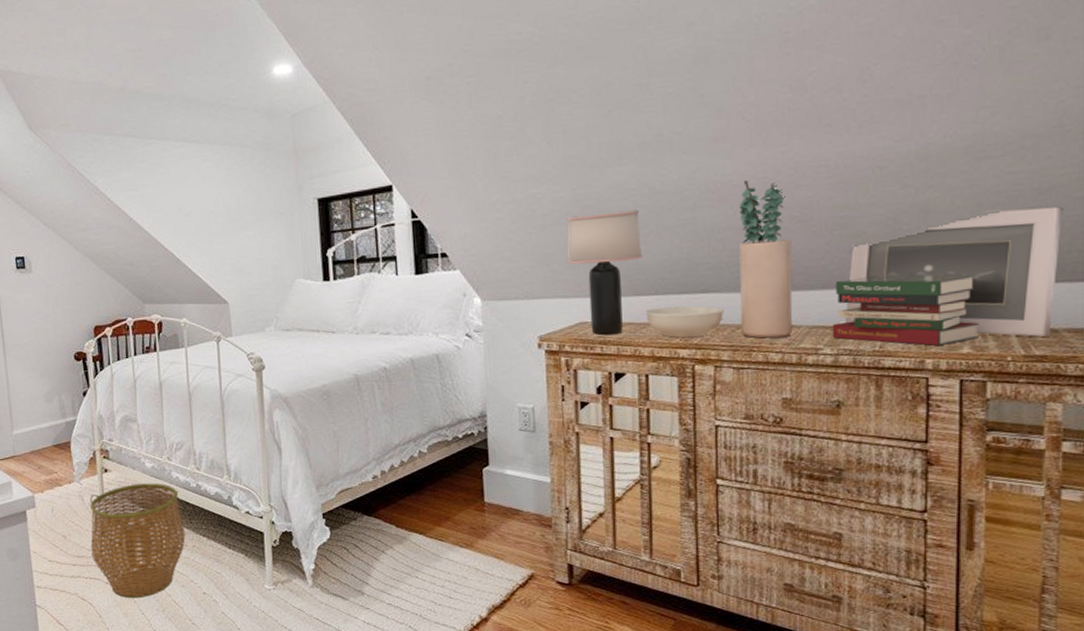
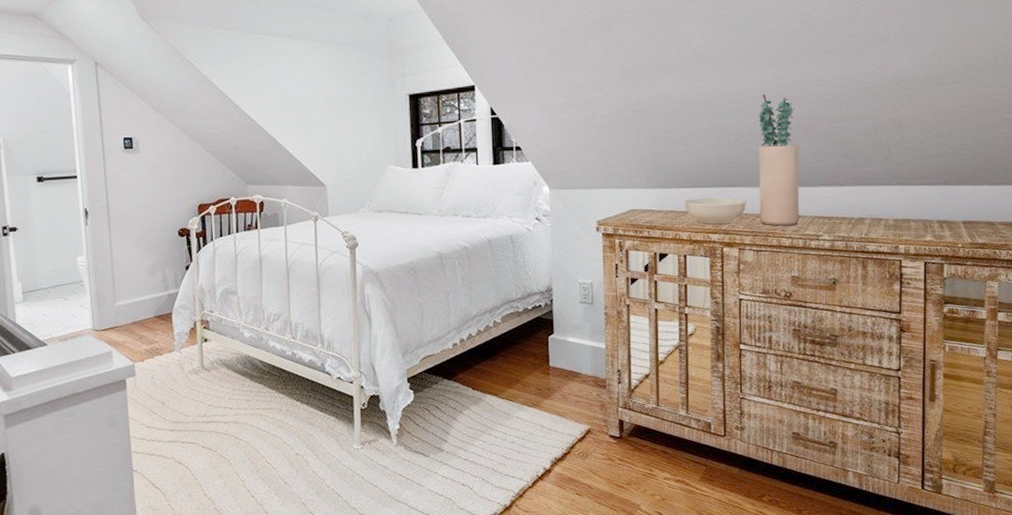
basket: present [89,483,186,598] -> none [188,351,280,461]
table lamp: present [566,211,643,336] -> none [621,116,683,222]
books: present [832,274,979,346] -> none [830,176,938,235]
picture frame: present [846,206,1062,338] -> none [840,125,997,229]

